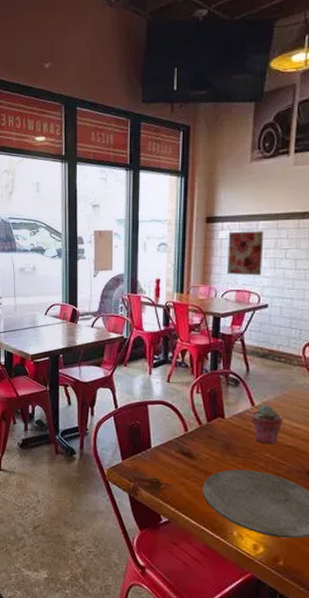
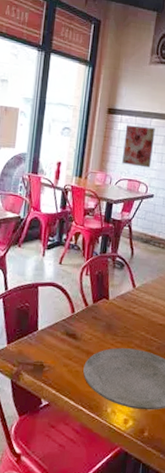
potted succulent: present [251,404,283,444] -> none [131,286,158,323]

